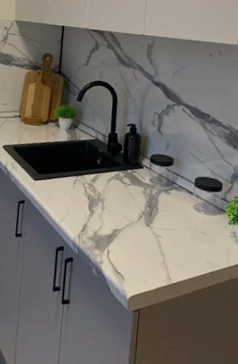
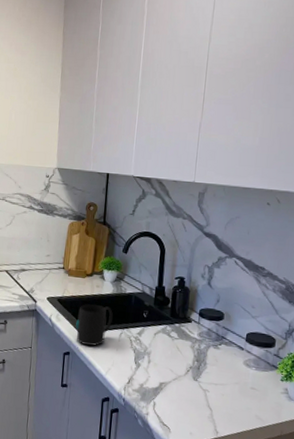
mug: none [31,151,68,194] -> present [76,304,113,346]

